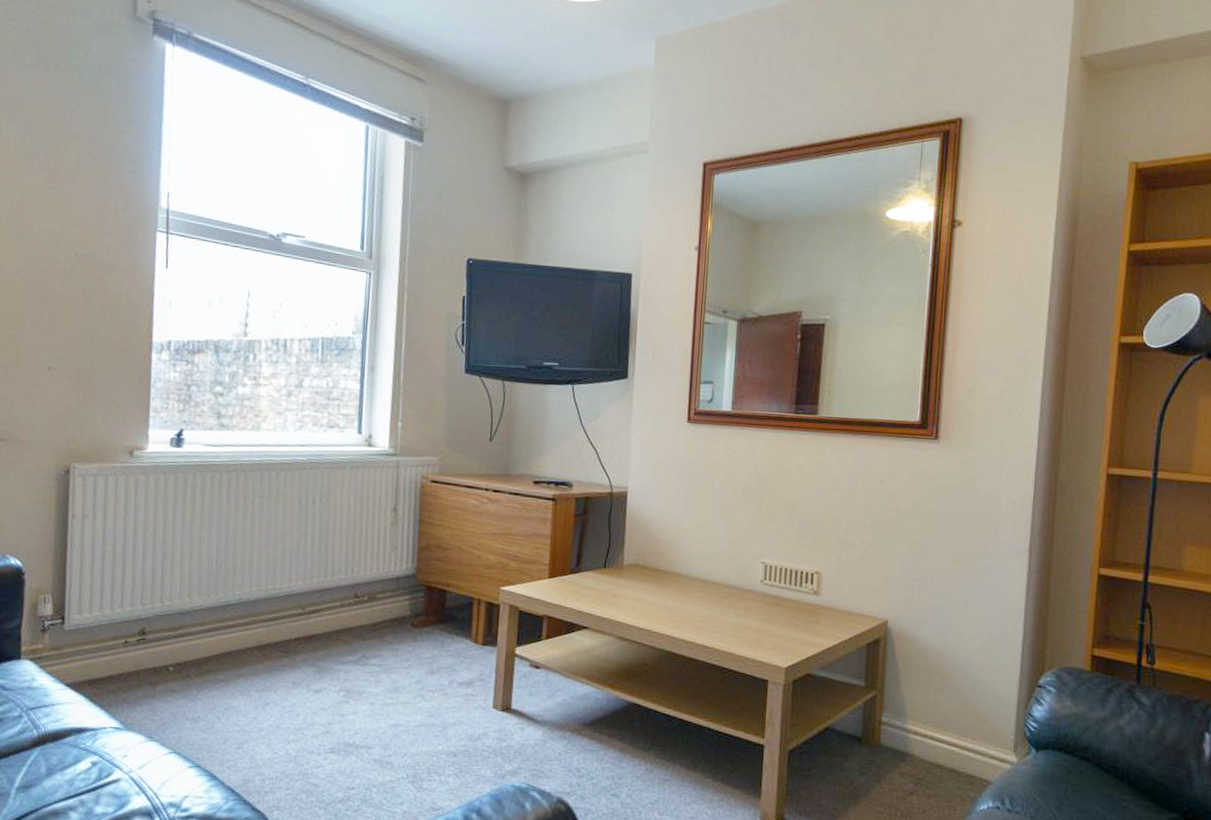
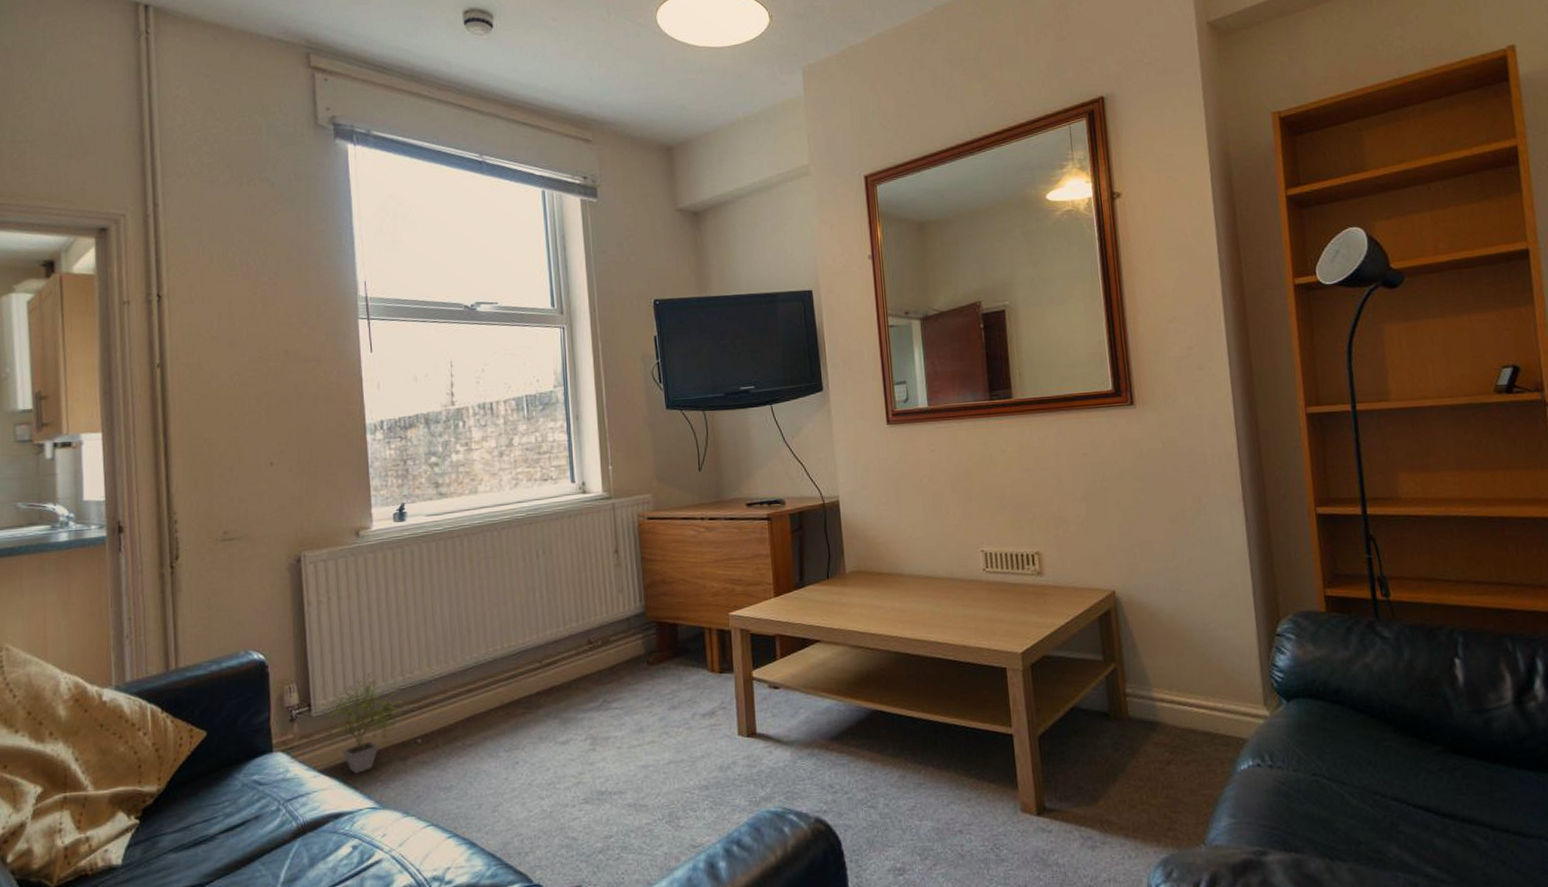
potted plant: none [69,594,163,692] -> present [317,672,407,773]

